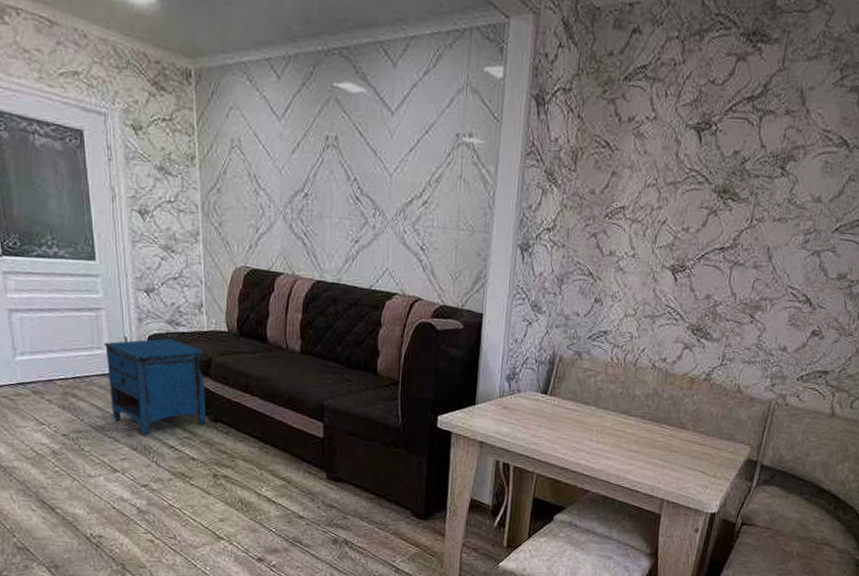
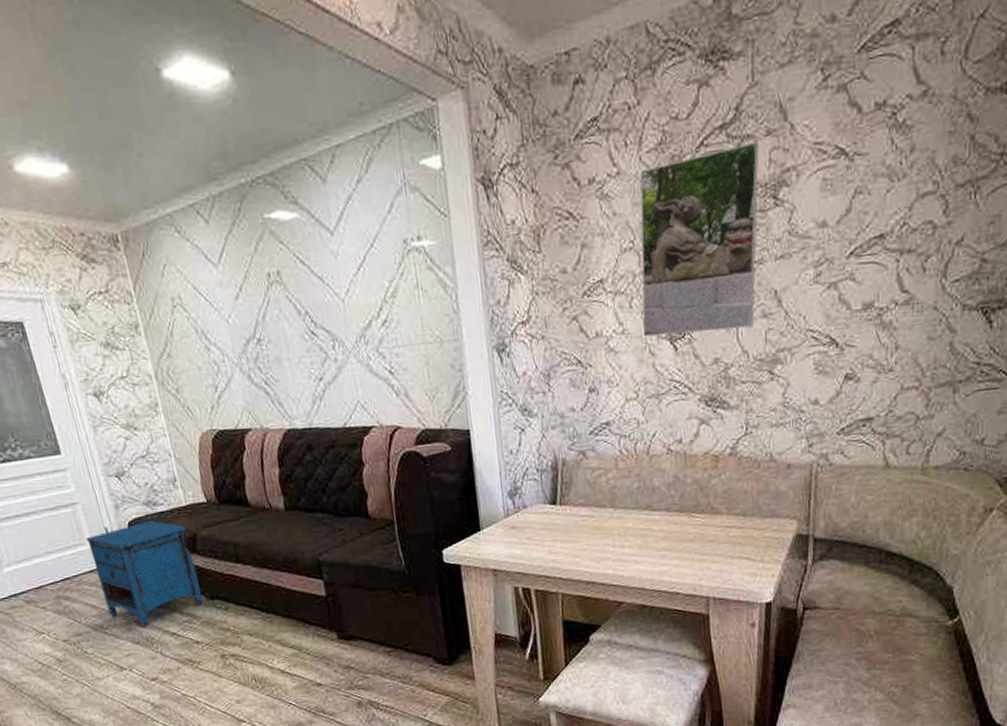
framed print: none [650,117,778,275] -> present [640,141,759,337]

